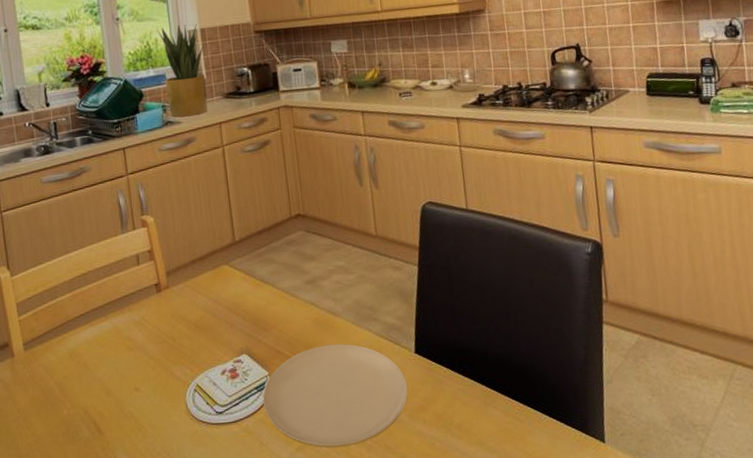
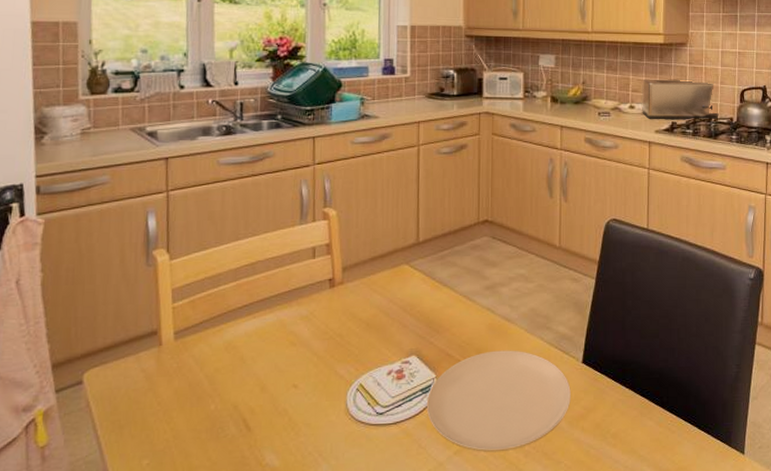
planter: present [157,23,208,118] -> none [365,19,412,112]
toaster: none [441,46,530,94] -> present [642,79,719,120]

